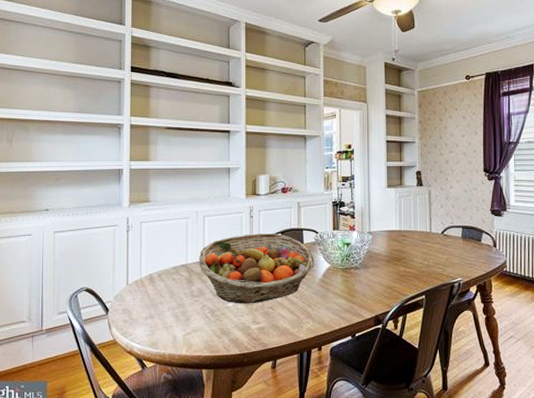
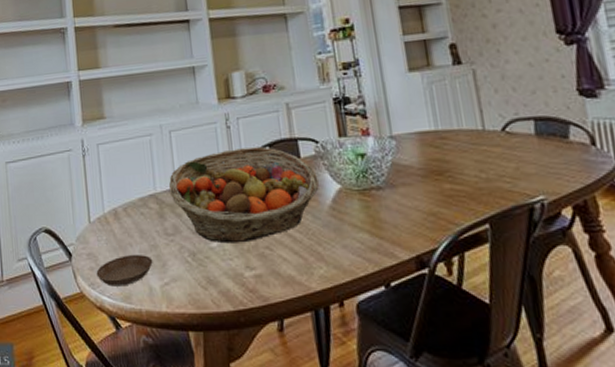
saucer: none [129,311,179,335] -> present [96,255,153,287]

